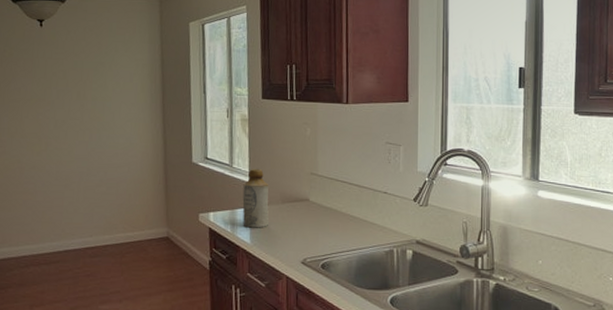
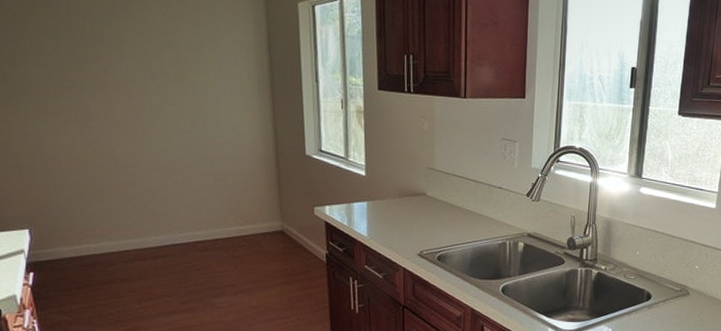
bottle: present [242,168,269,228] -> none [359,161,386,222]

